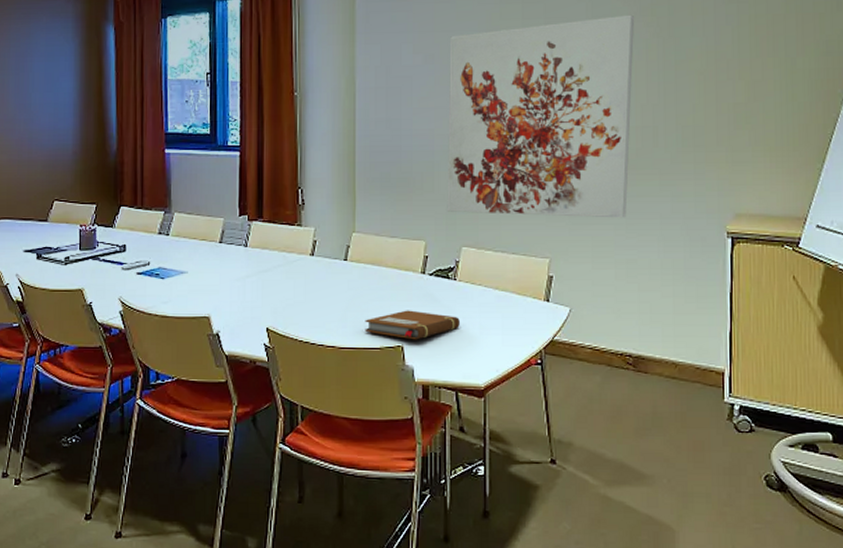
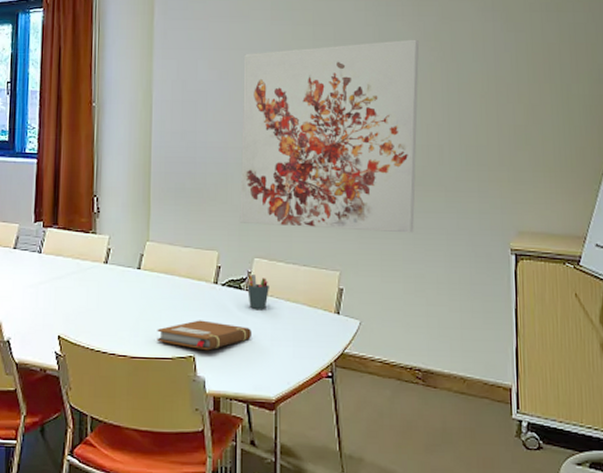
pen holder: none [455,264,478,298] -> present [247,275,269,309]

